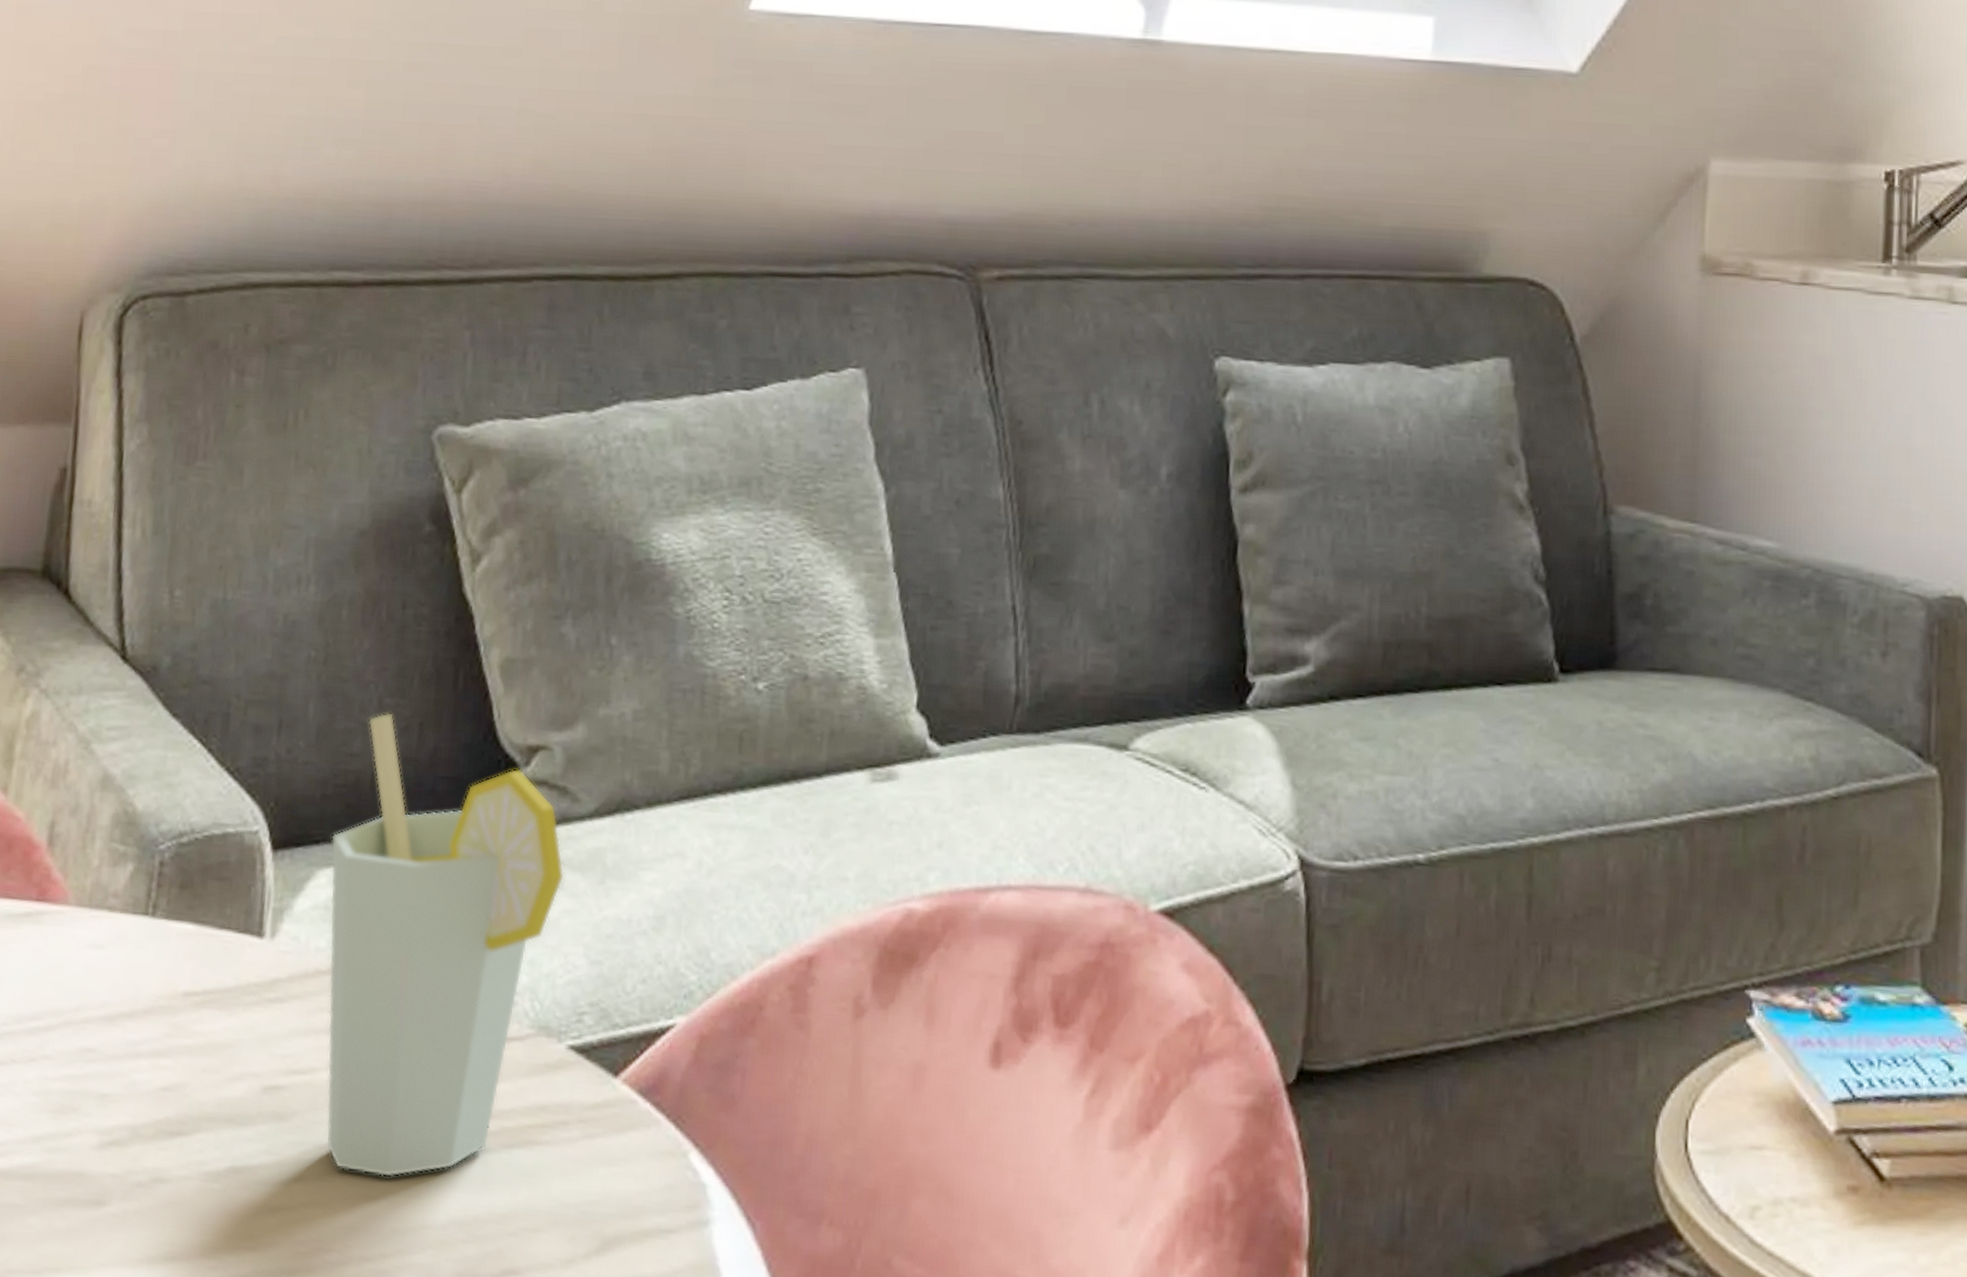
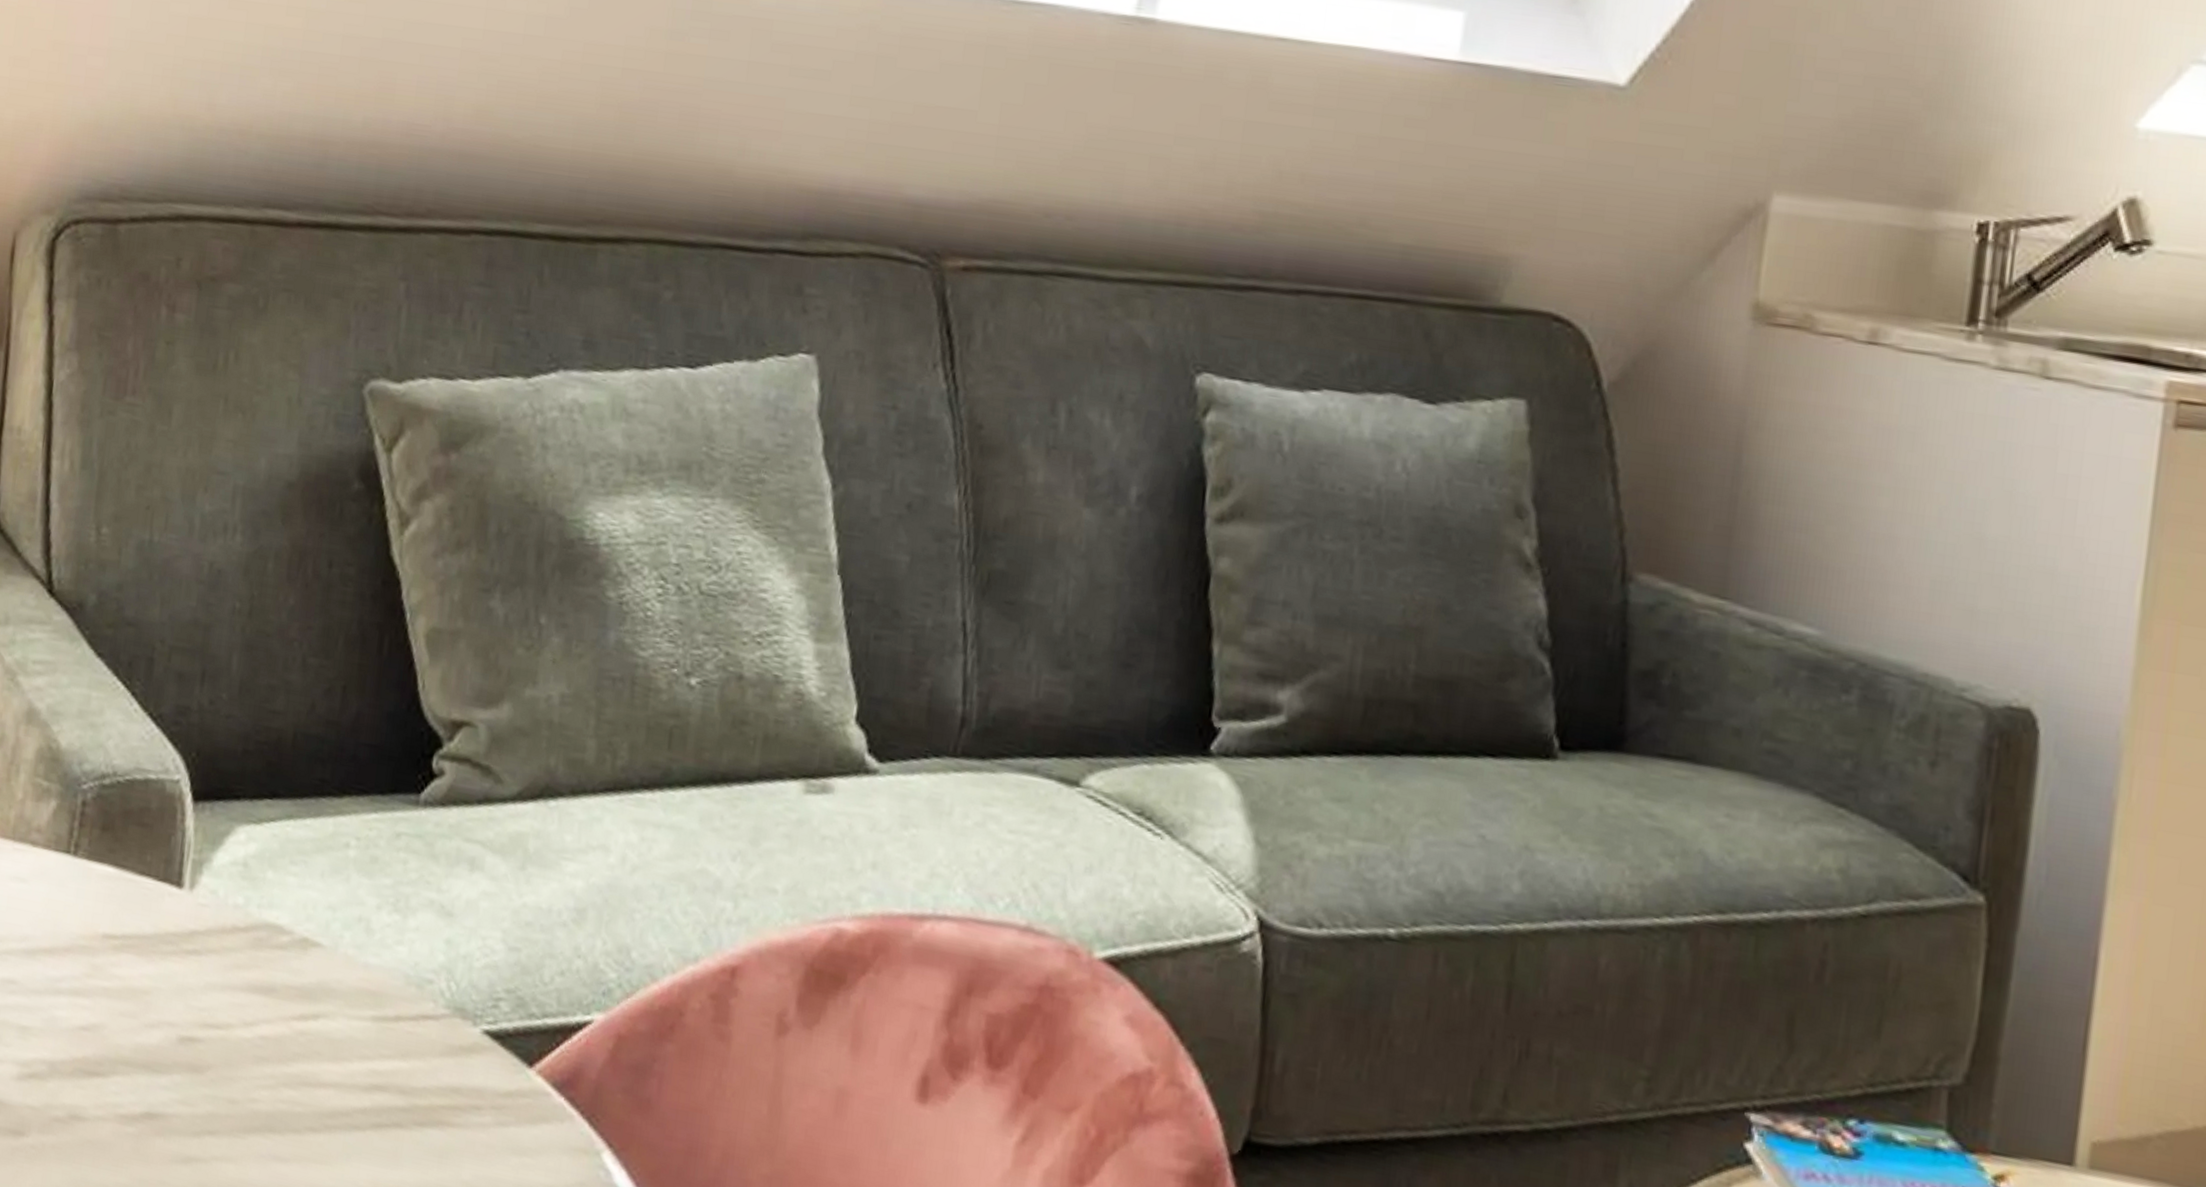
cup: present [326,712,564,1178] -> none [239,672,485,1142]

